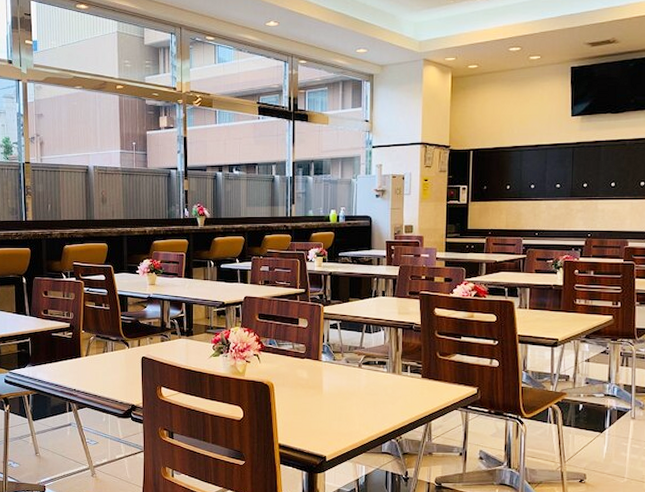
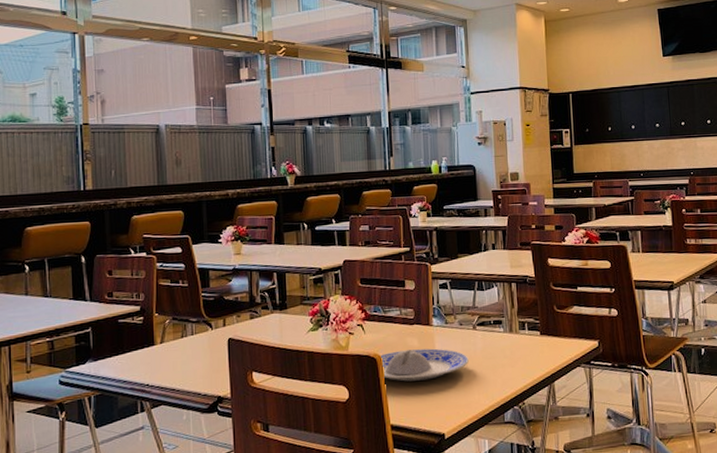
plate: none [271,379,352,409] -> present [379,348,469,382]

